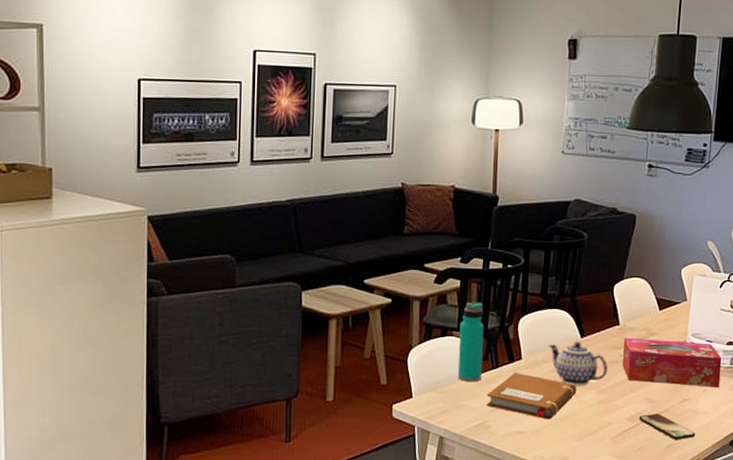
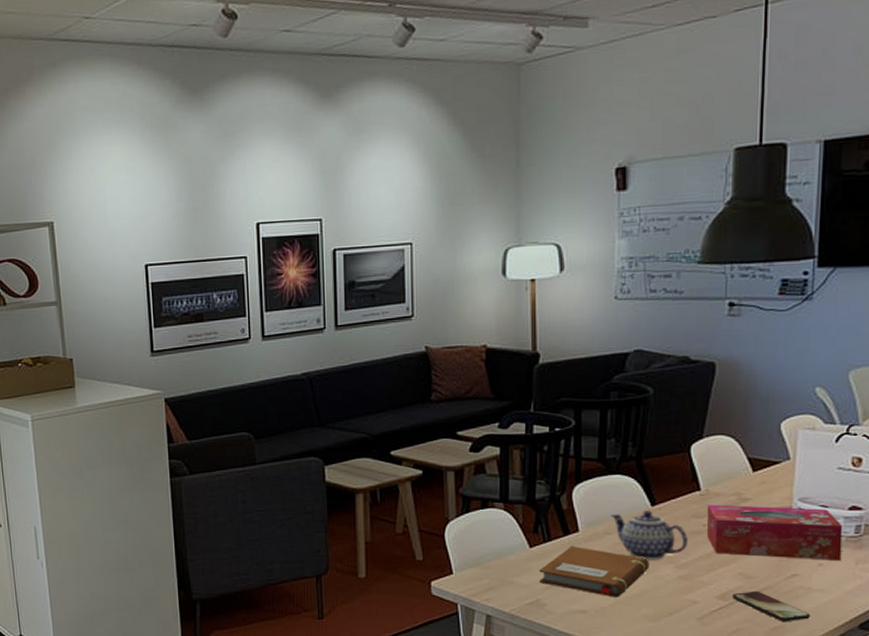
water bottle: present [457,302,484,383] -> none [502,470,531,558]

